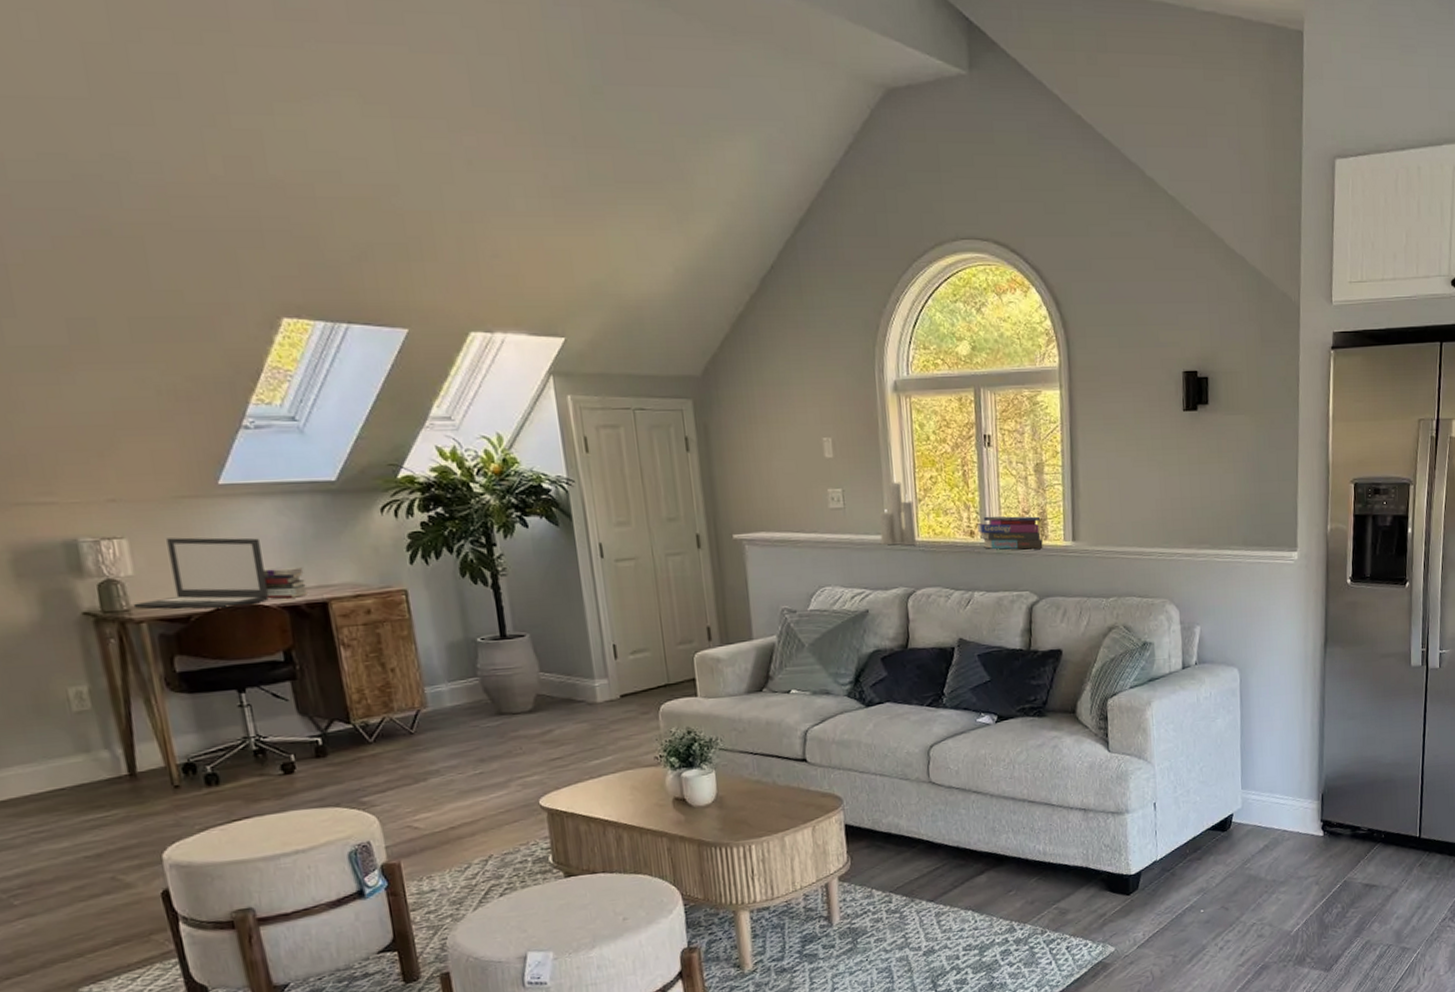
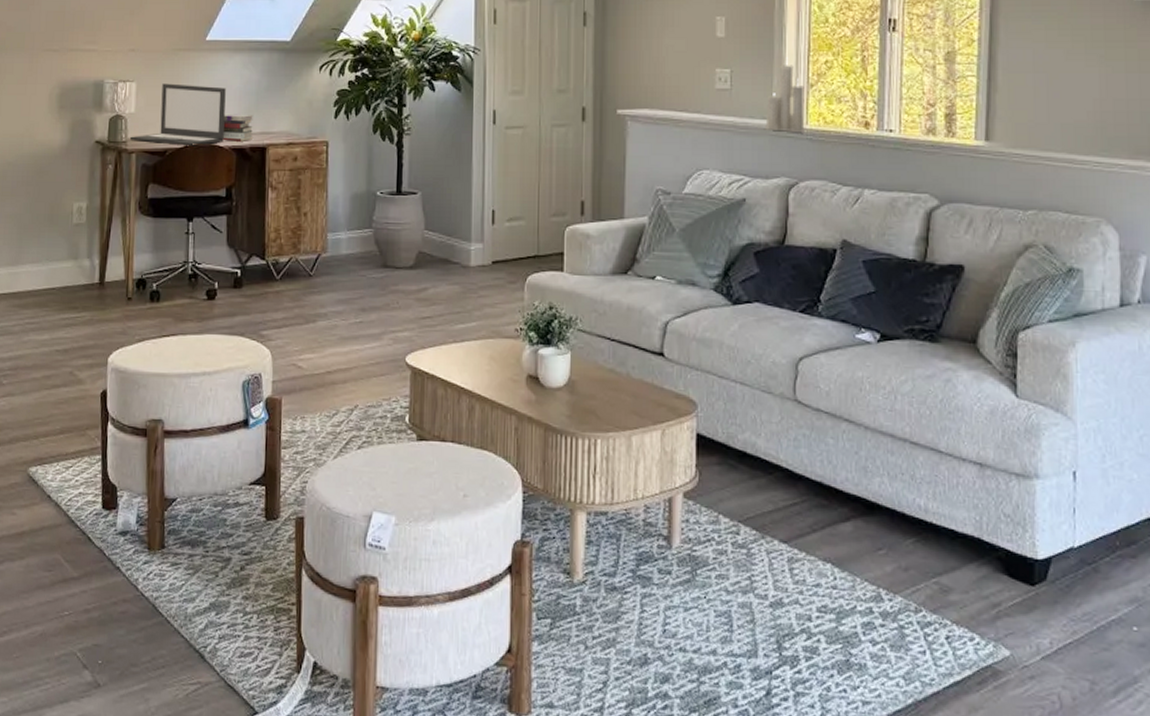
books: present [977,516,1043,550] -> none [873,107,949,147]

